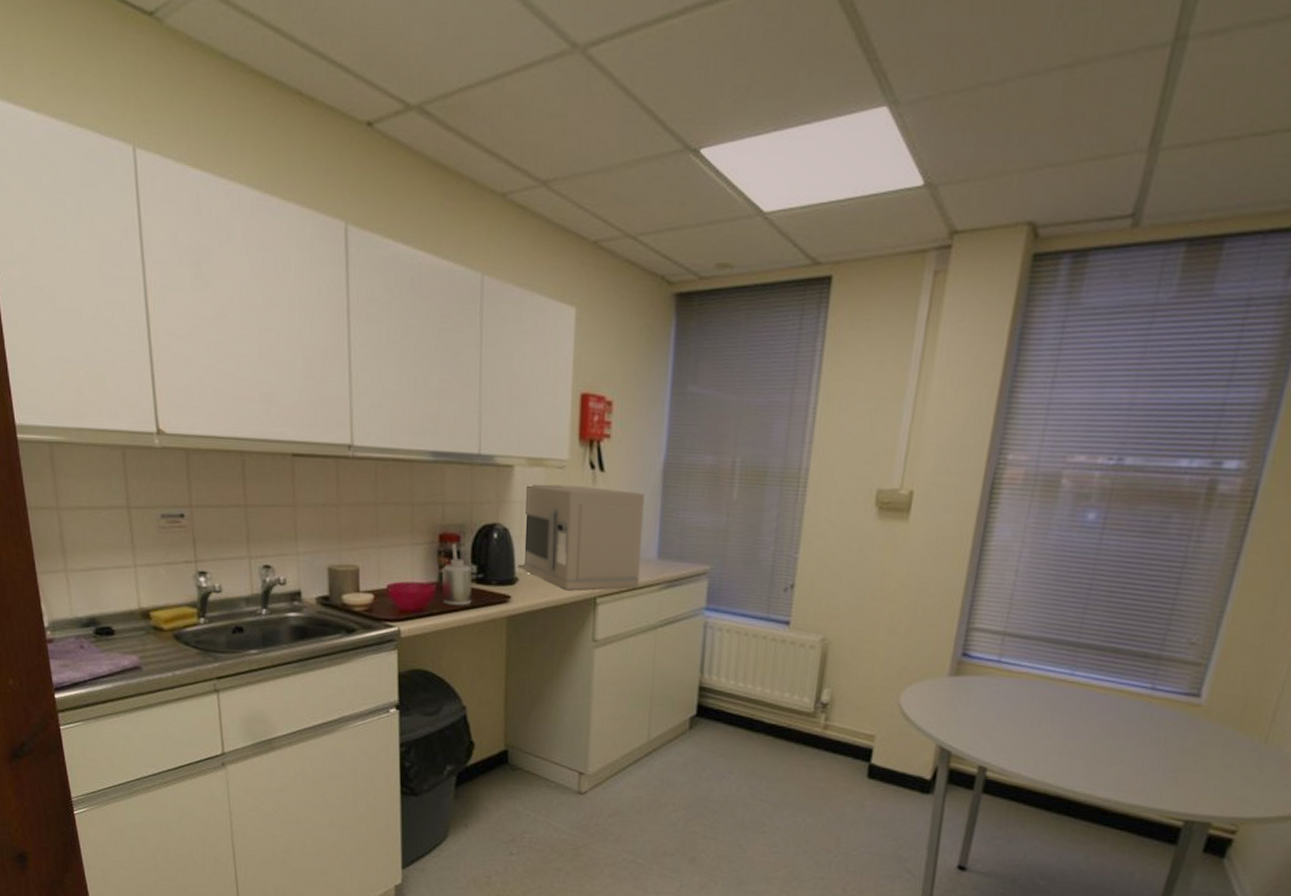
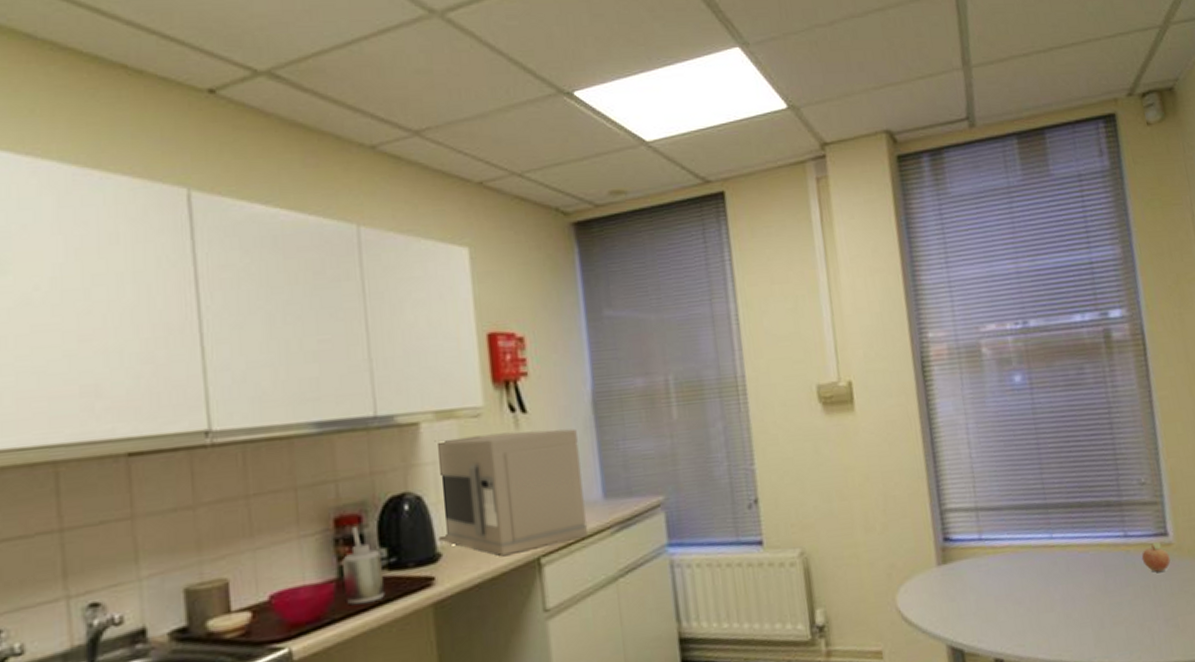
fruit: none [1161,701,1194,728] -> present [1141,542,1171,572]

